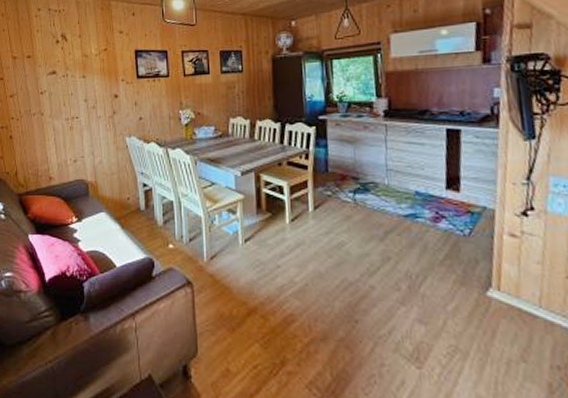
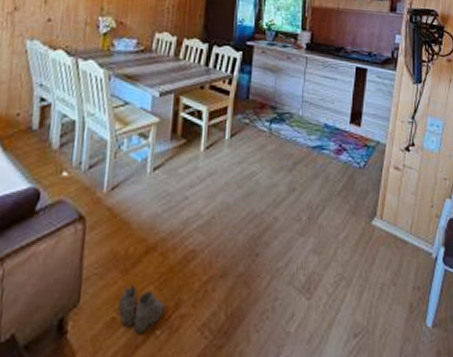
boots: none [229,341,271,384] -> present [116,284,164,333]

